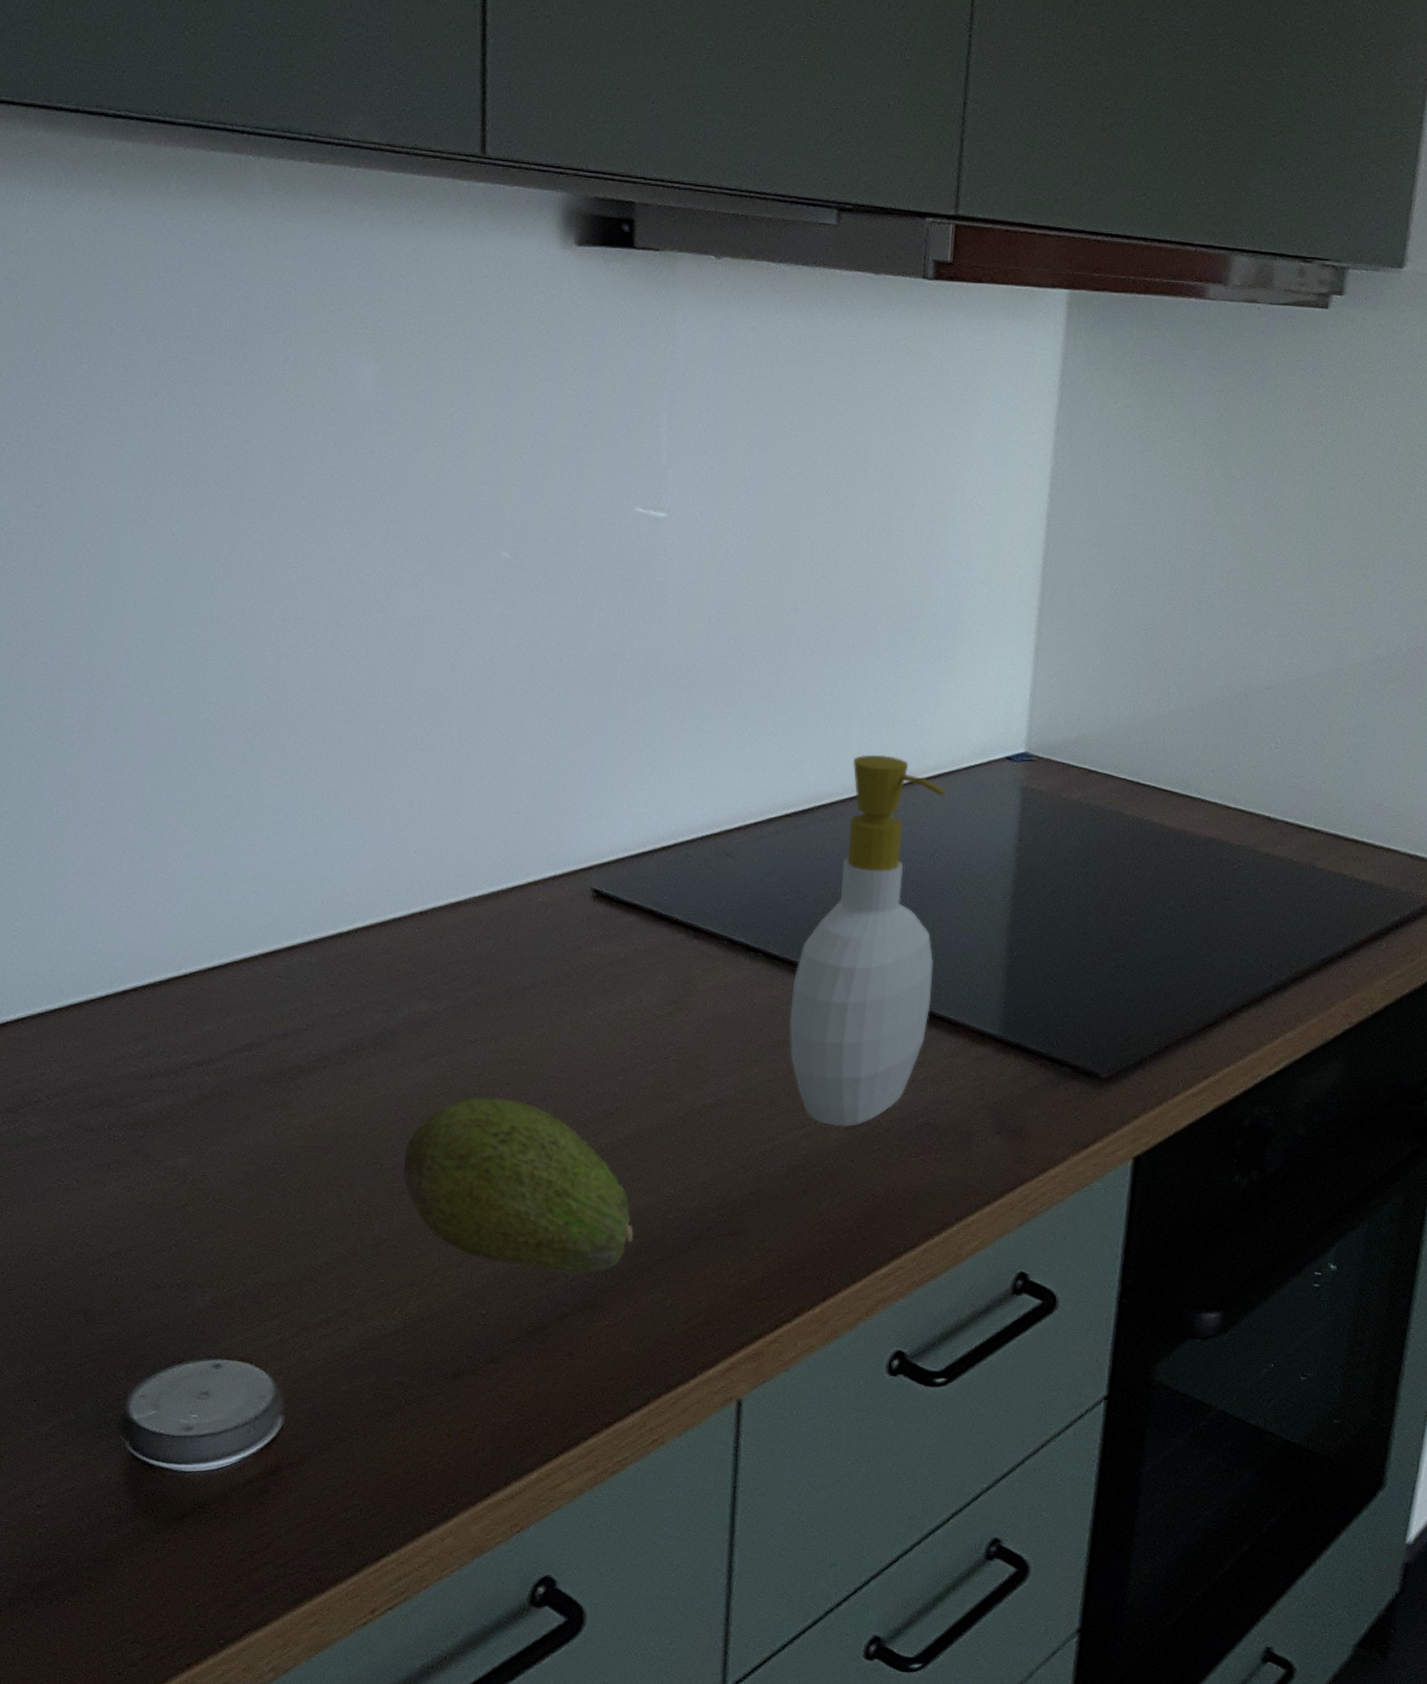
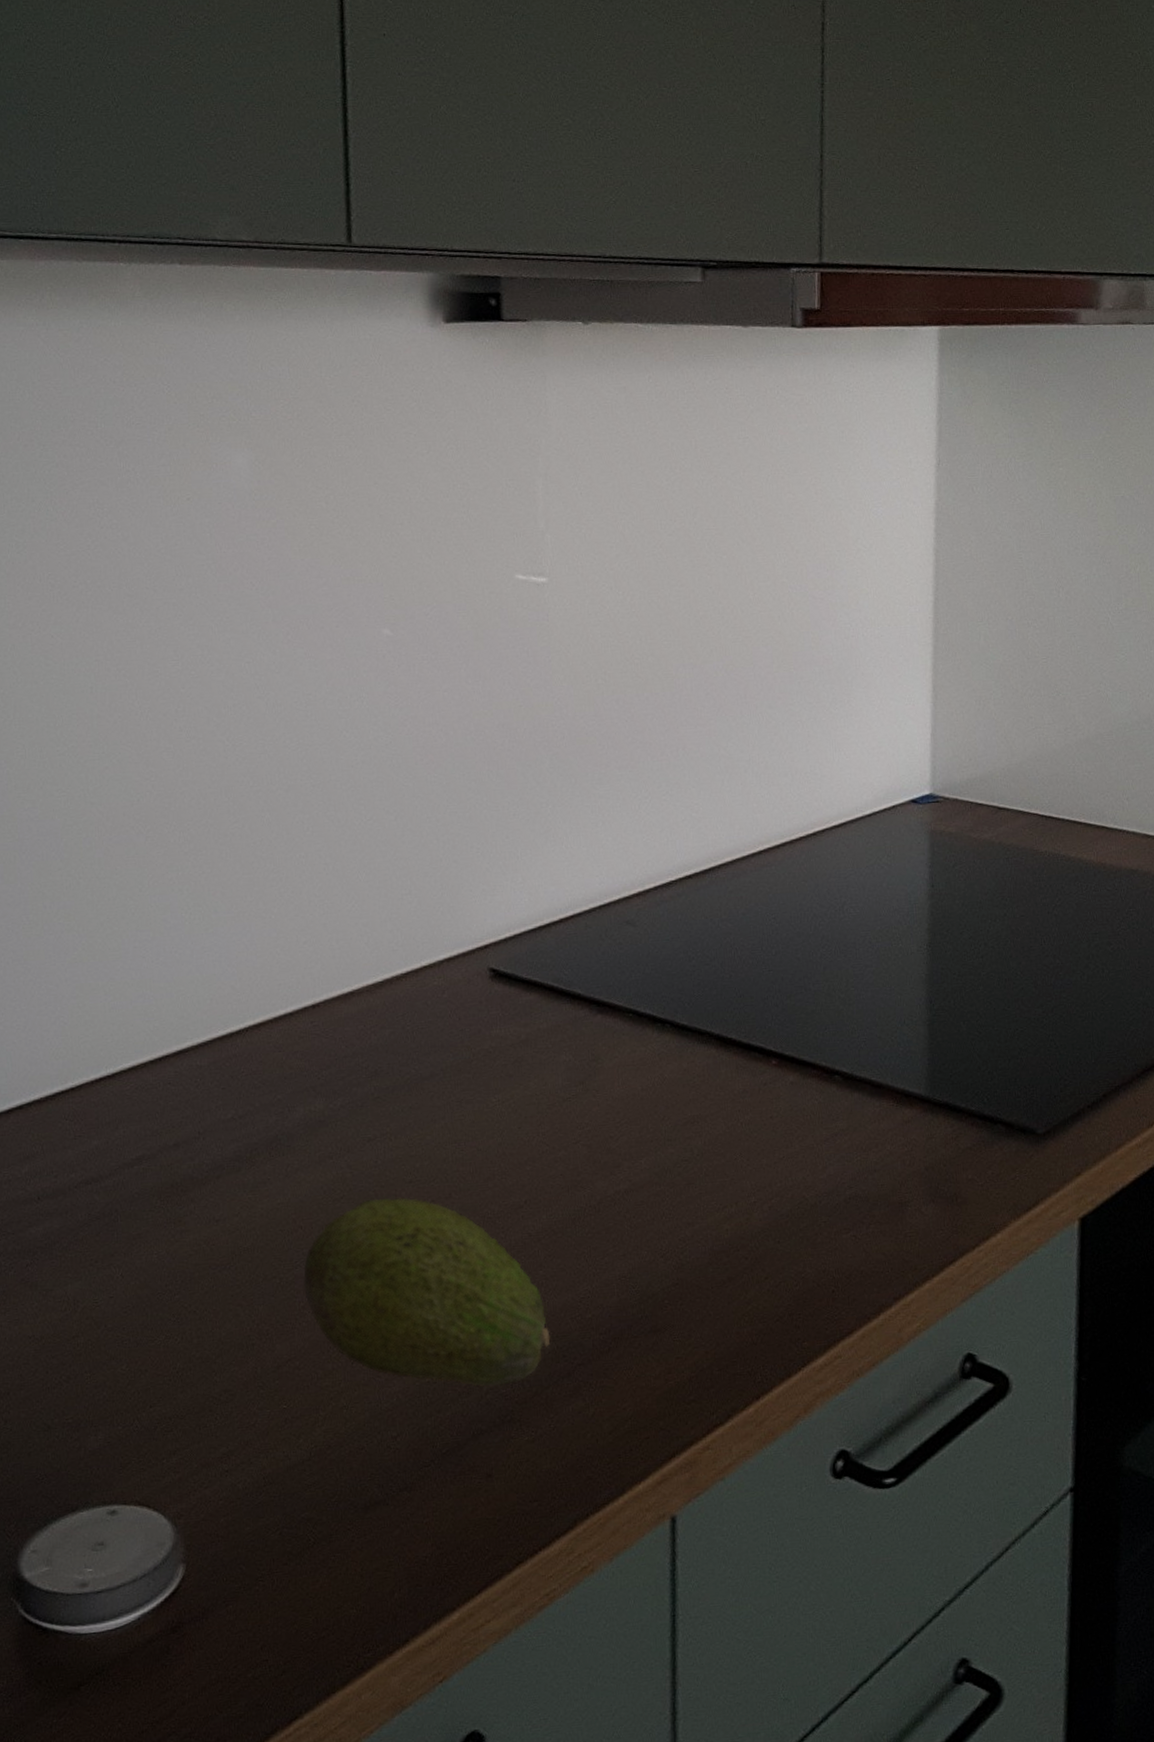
soap bottle: present [789,754,946,1127] -> none [702,806,851,1206]

